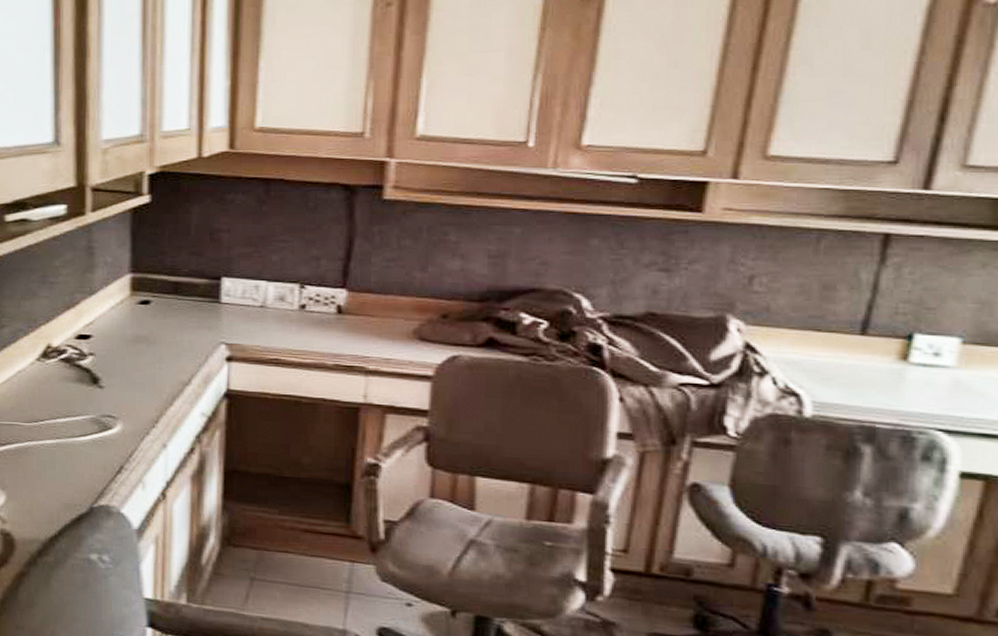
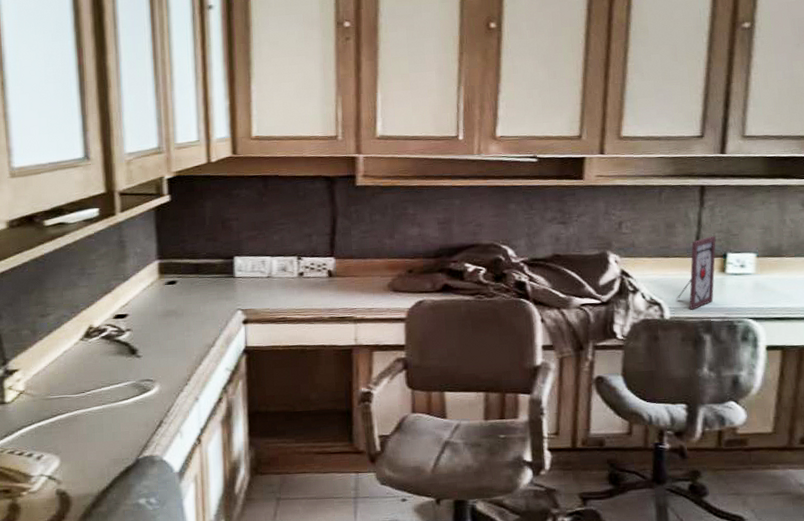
picture frame: none [825,307,898,408] -> present [676,236,716,310]

